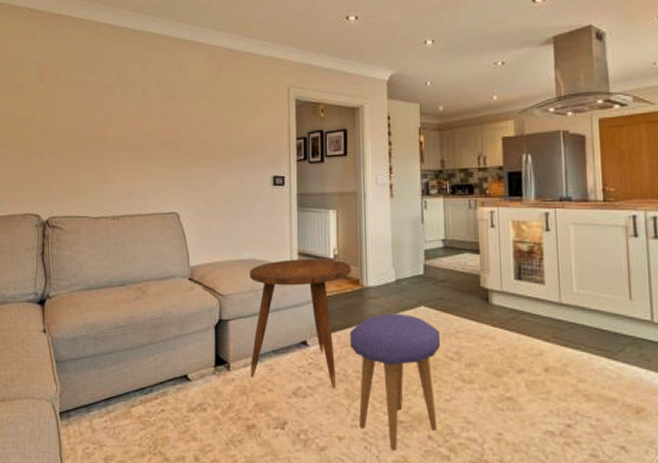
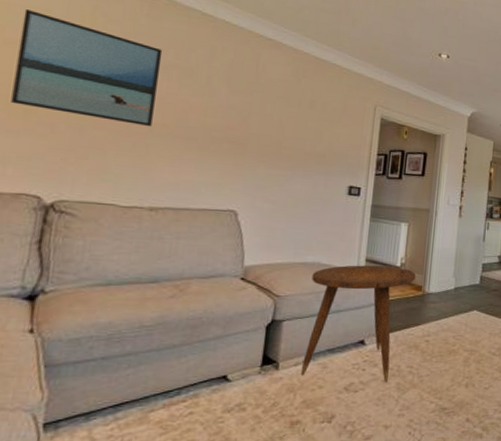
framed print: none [14,59,108,143] -> present [11,9,163,127]
stool: present [350,313,441,451] -> none [406,316,487,434]

